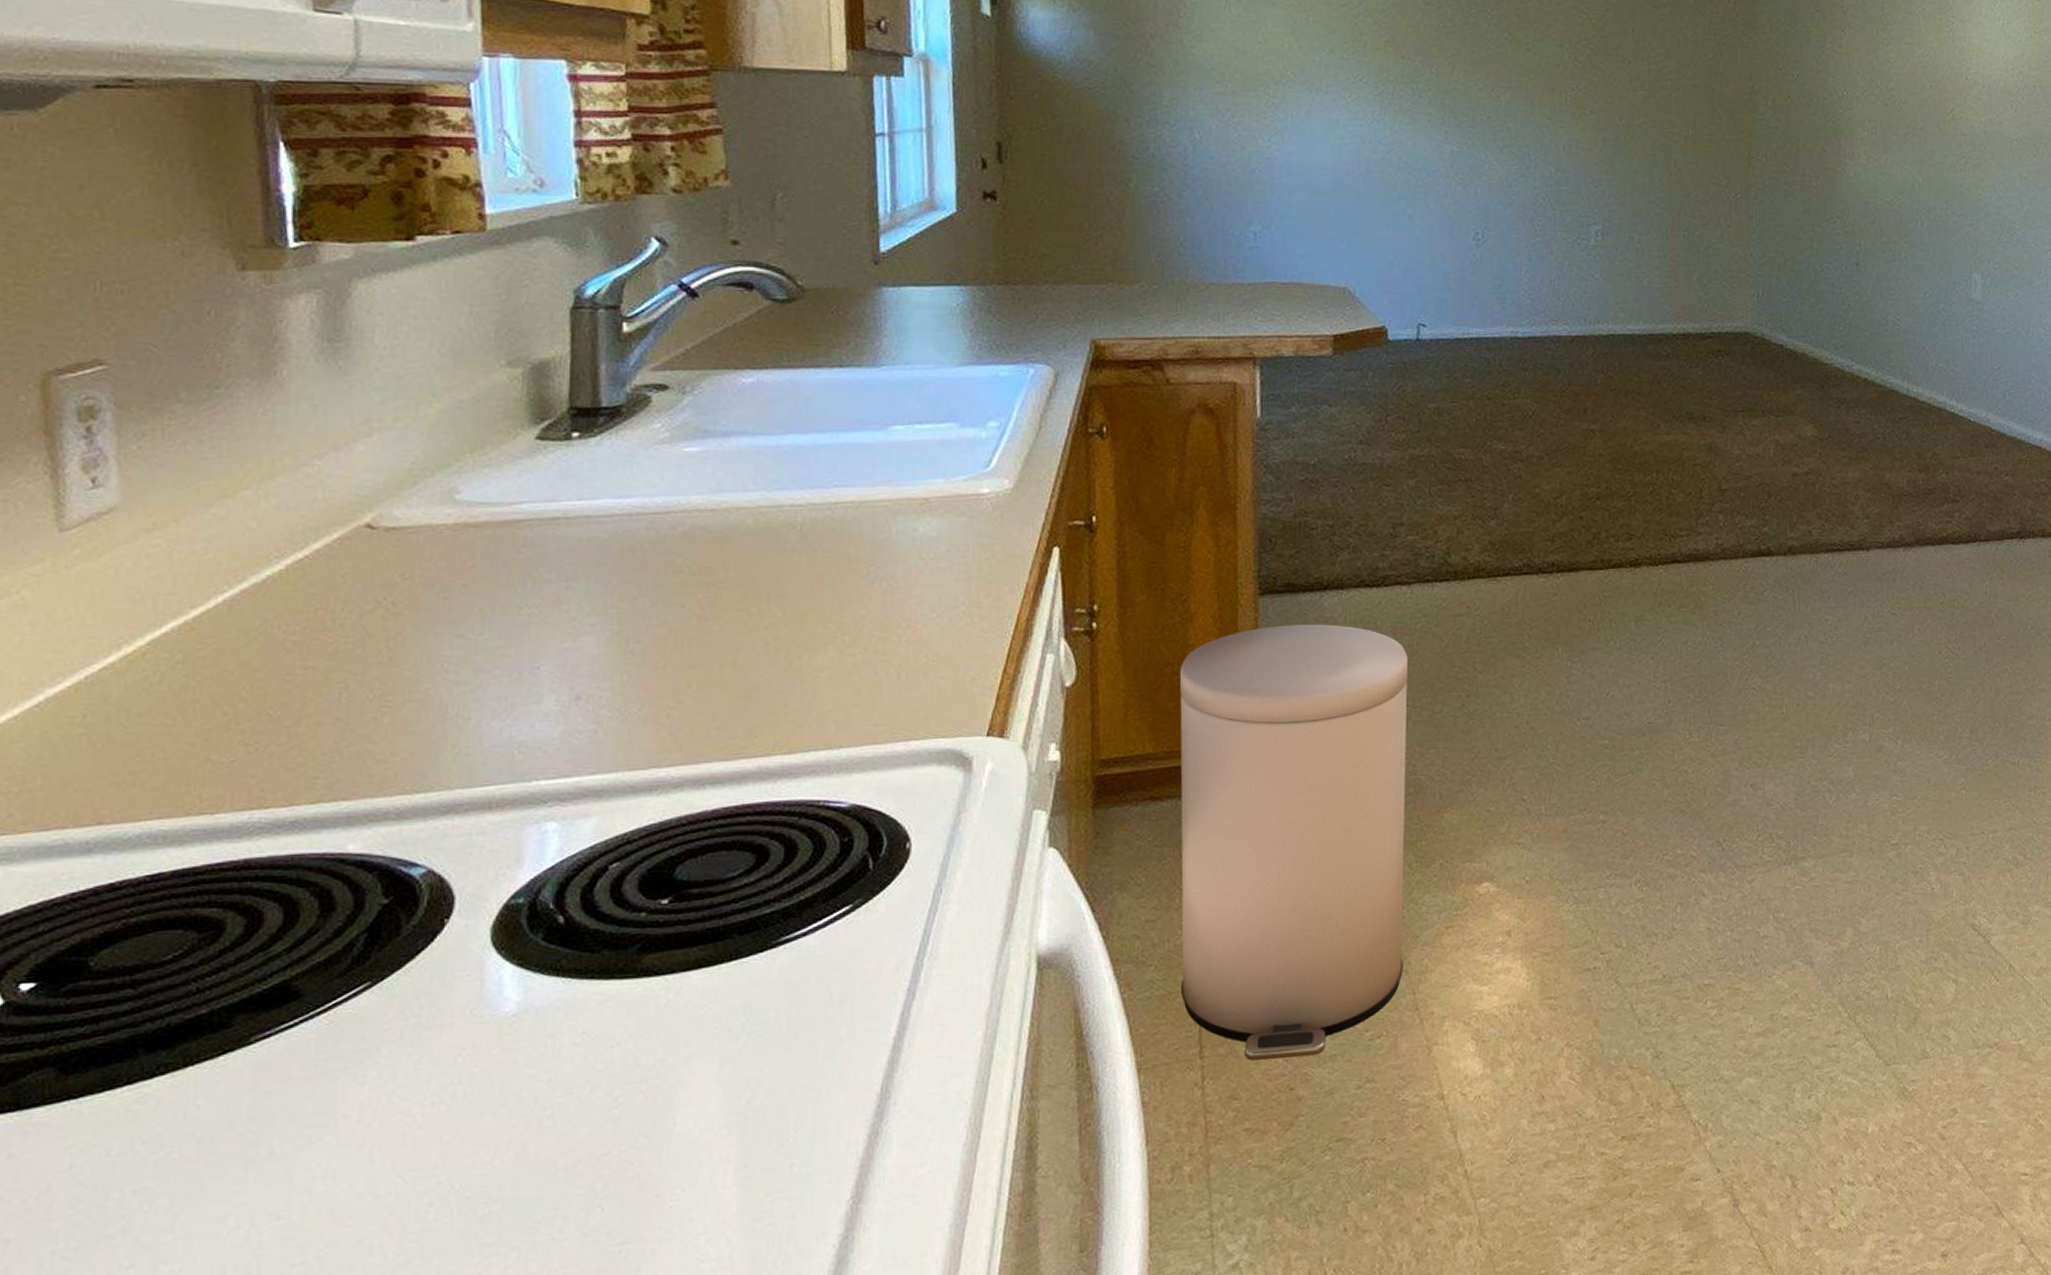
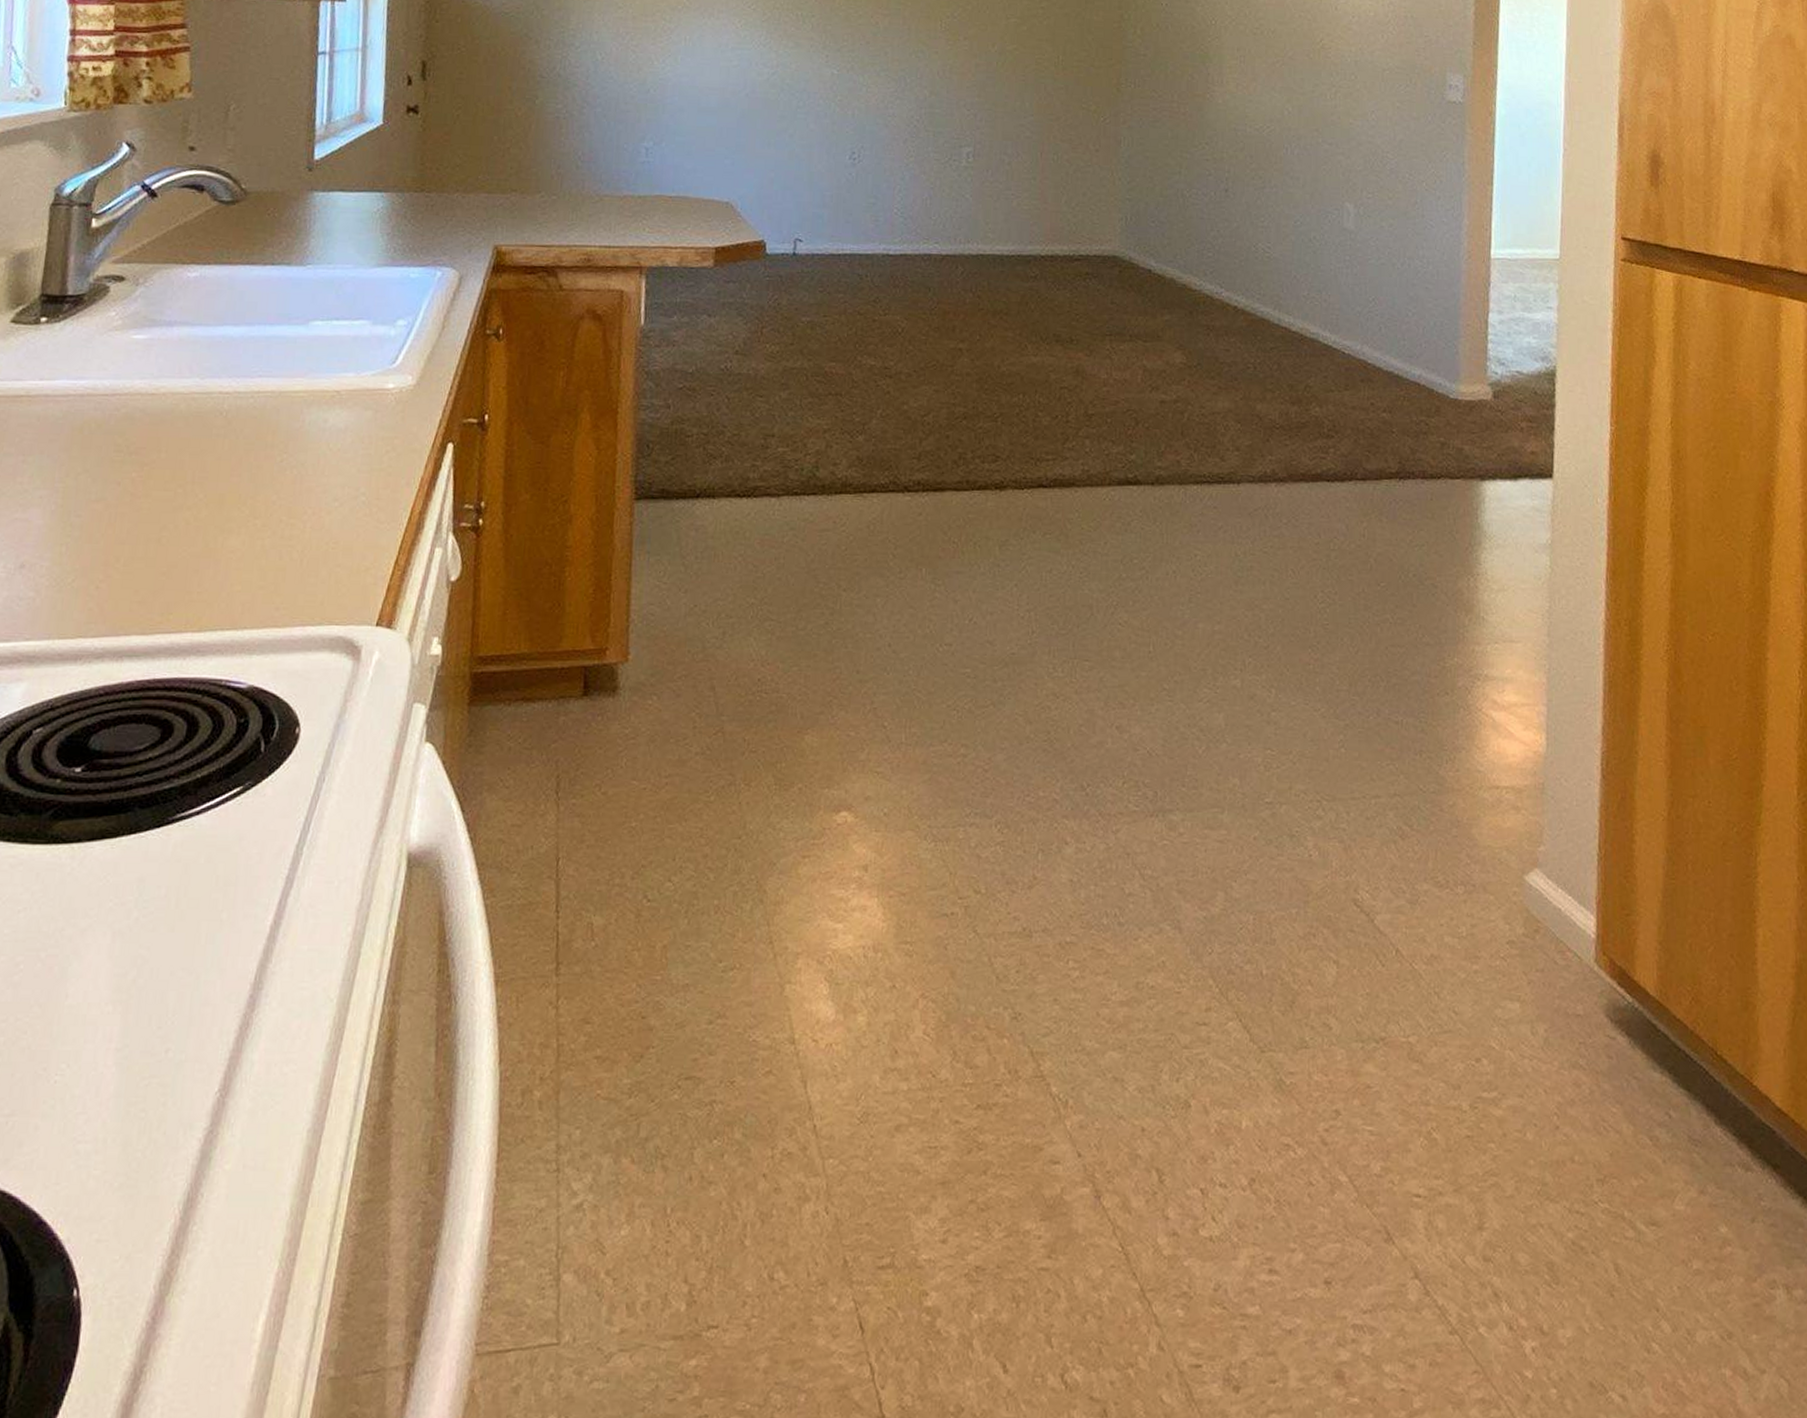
pedal bin: present [1179,624,1408,1061] -> none [541,531,774,983]

